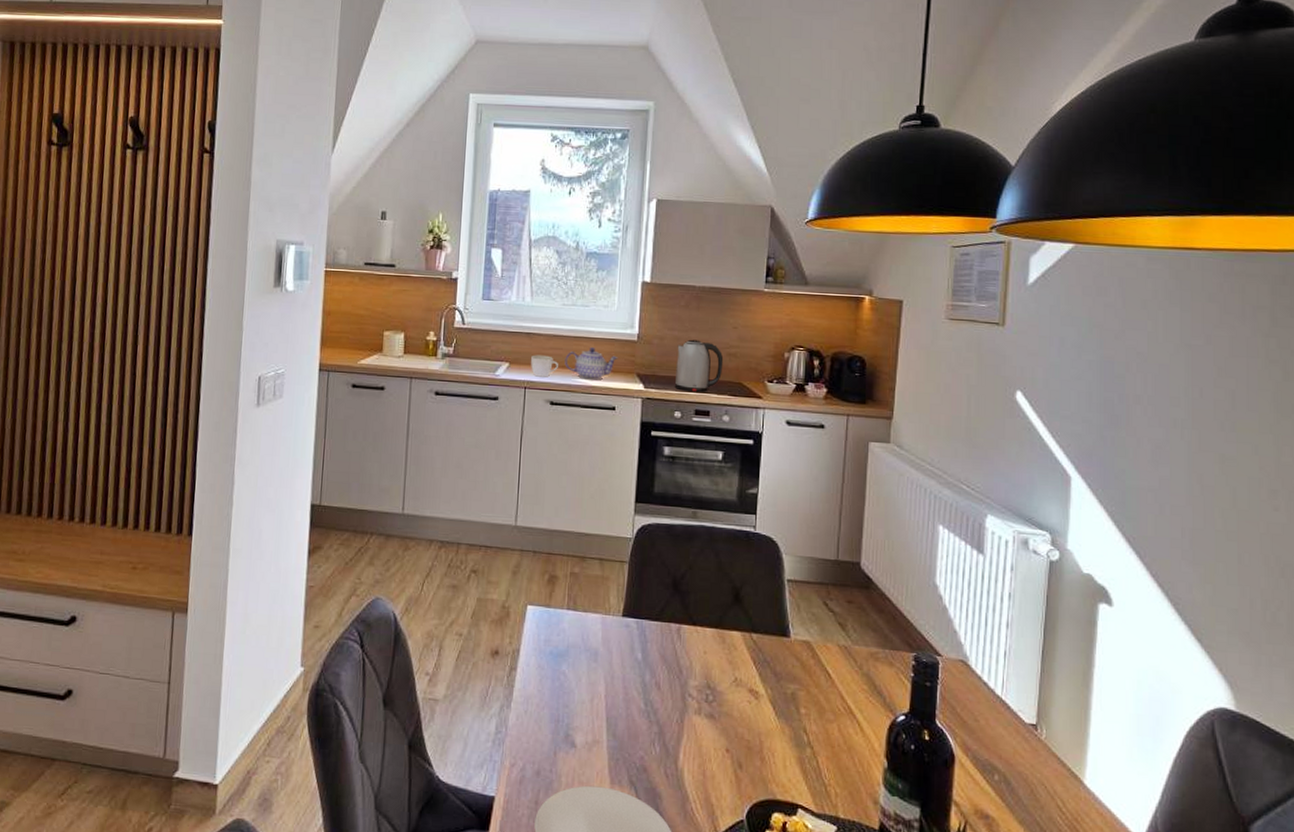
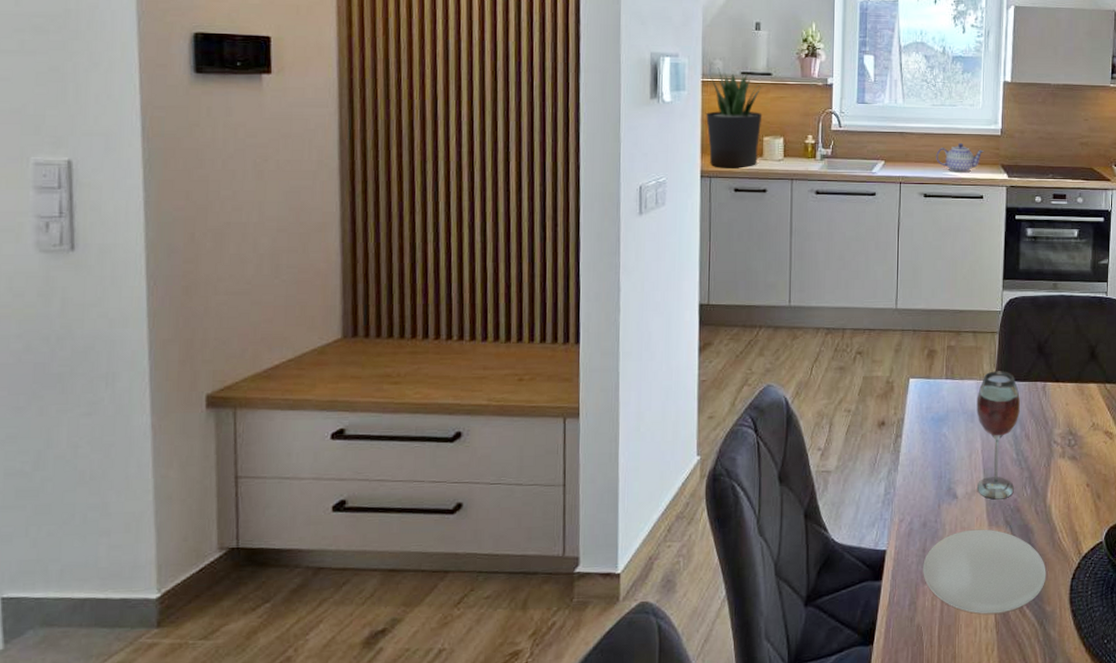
planter: none [327,257,385,363] -> present [706,67,763,168]
cup: present [530,355,559,377] -> none [904,152,931,172]
wineglass: none [599,605,651,755] -> present [976,371,1020,500]
kettle: present [674,339,724,393] -> none [1034,132,1077,179]

